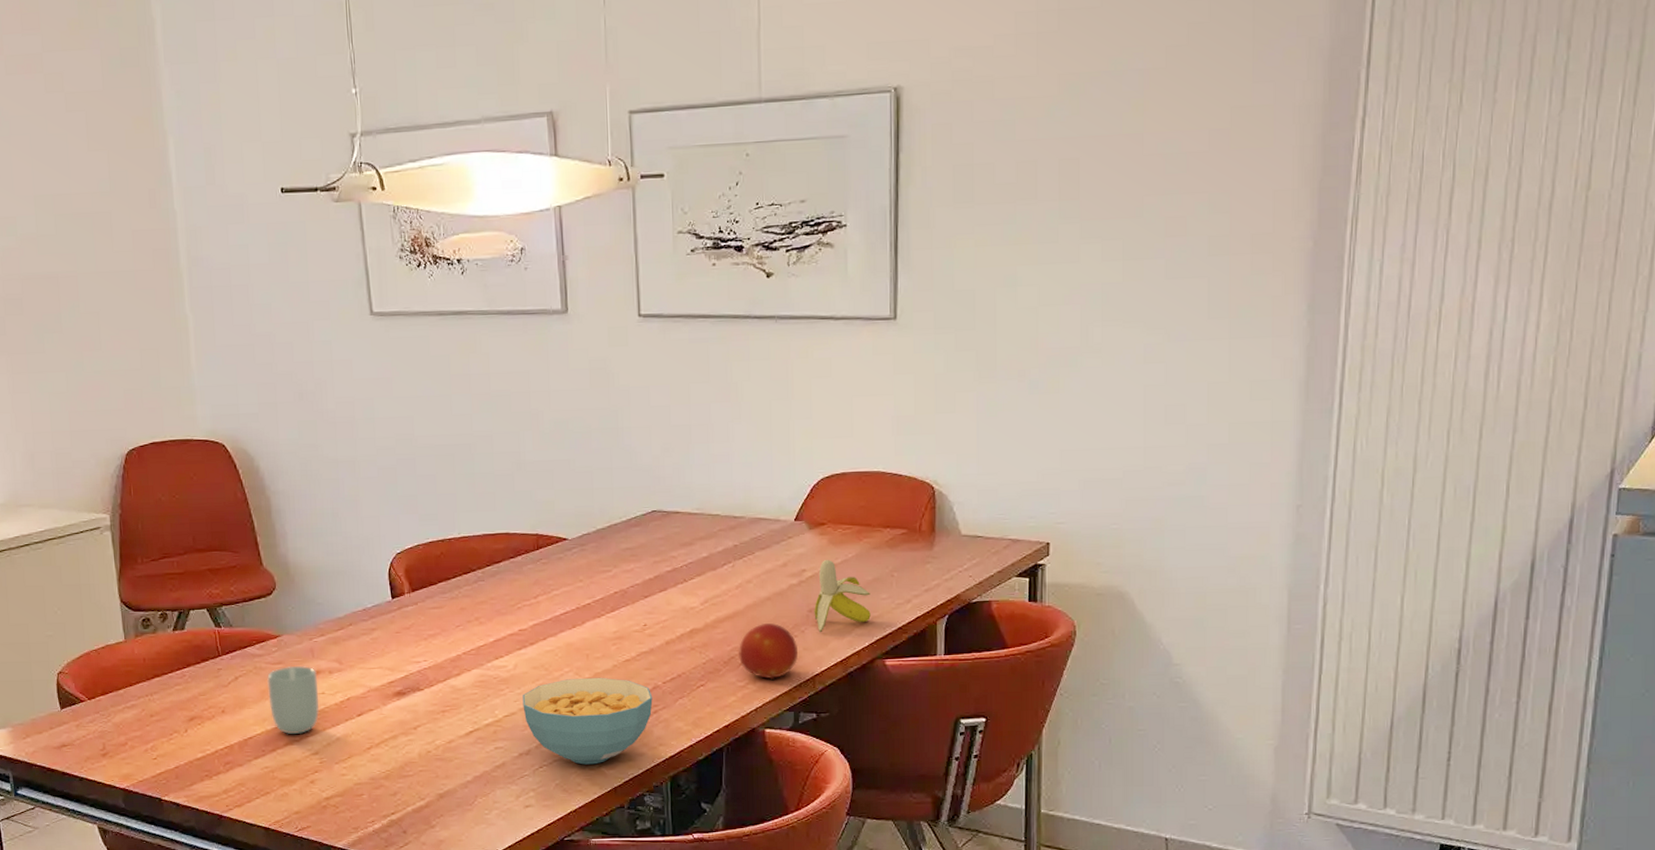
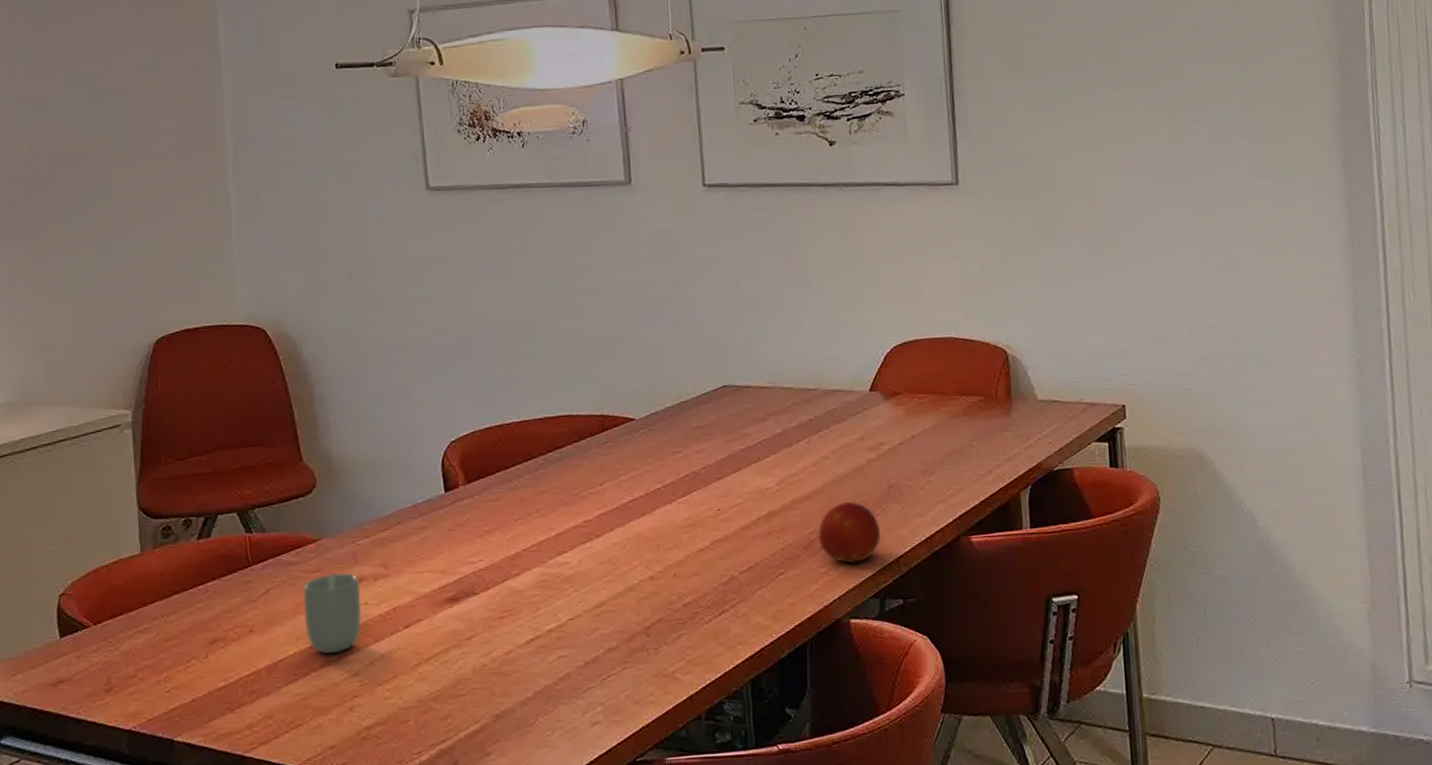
cereal bowl: present [522,677,653,765] -> none [588,570,730,671]
banana: present [814,560,871,633] -> none [894,431,953,510]

